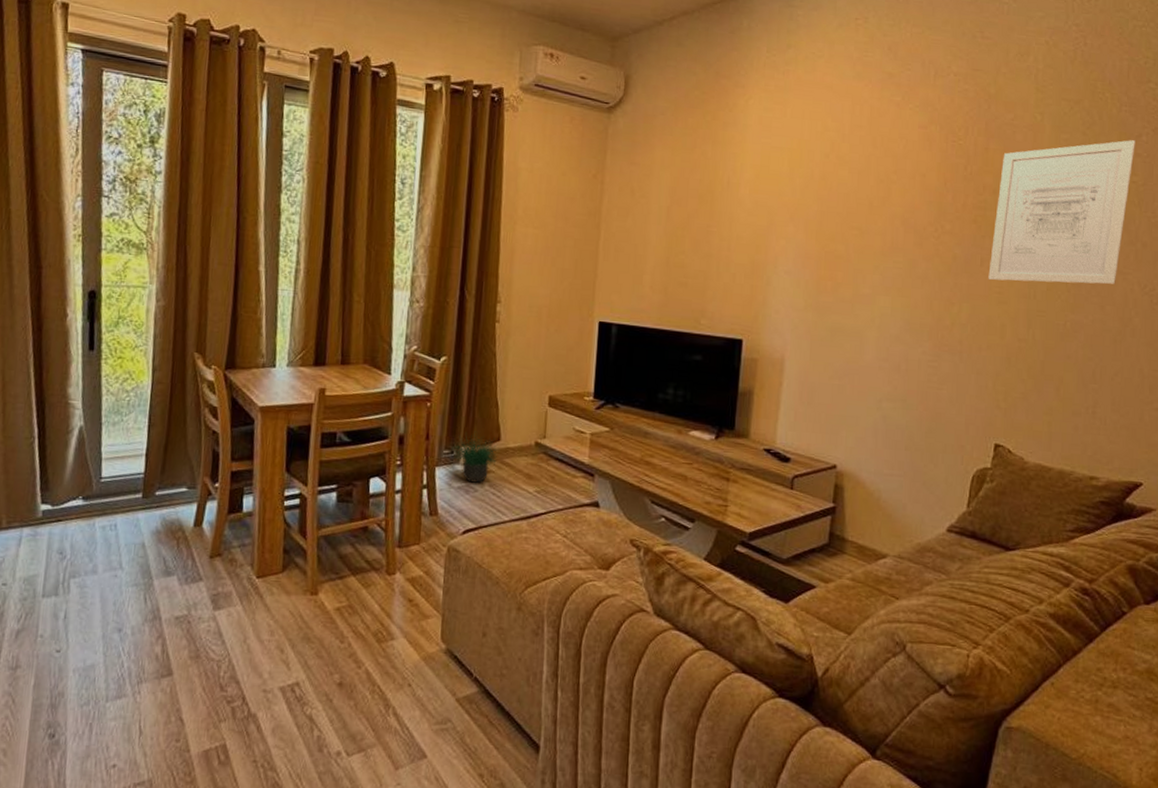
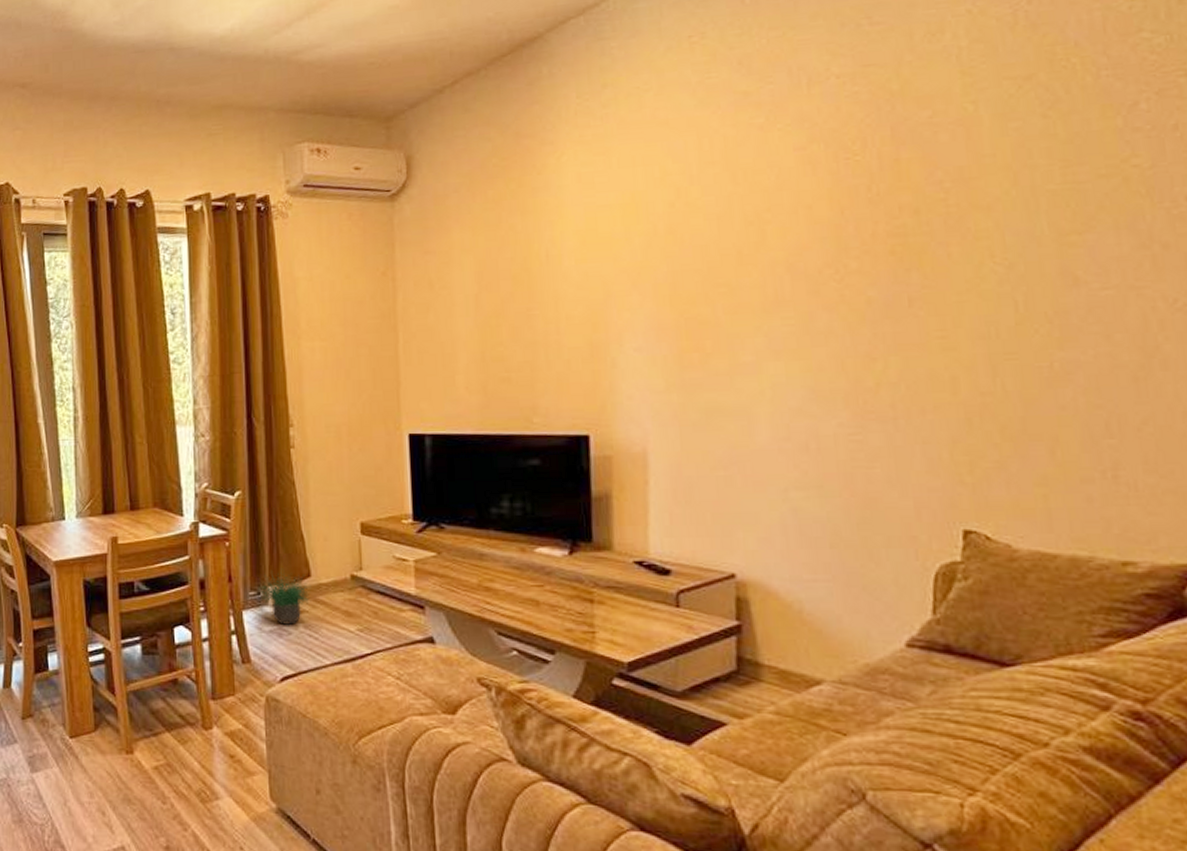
wall art: present [988,140,1135,284] -> none [922,111,1131,322]

